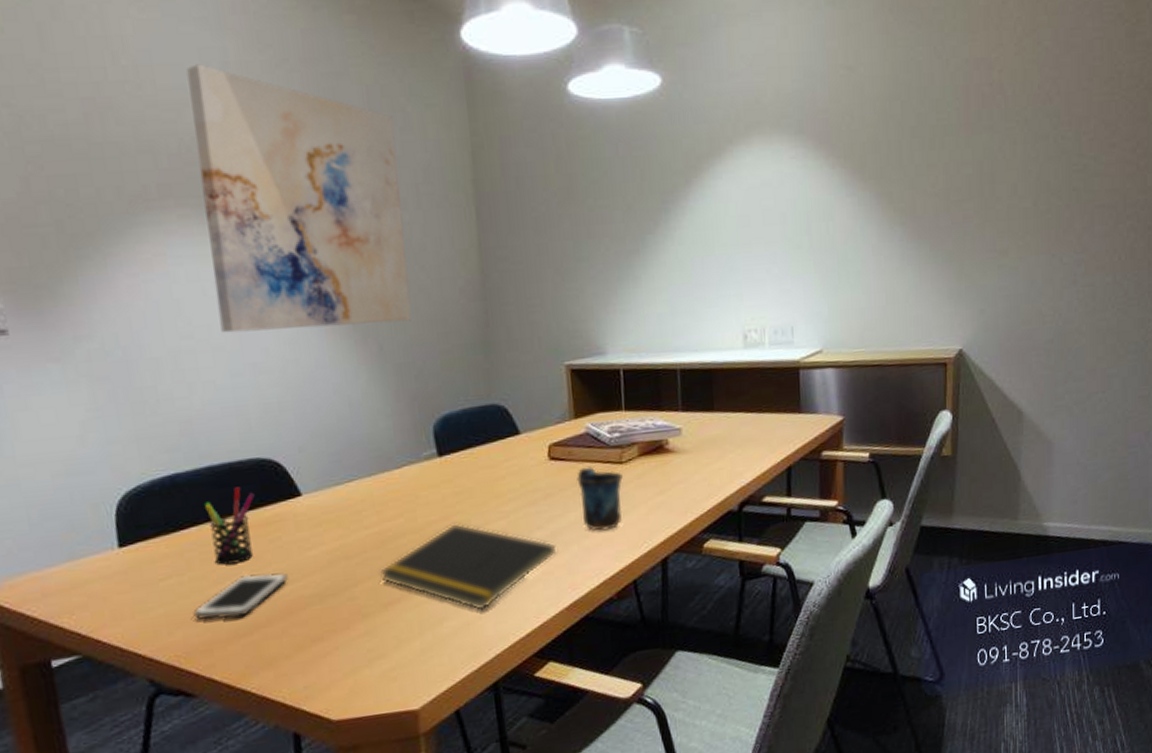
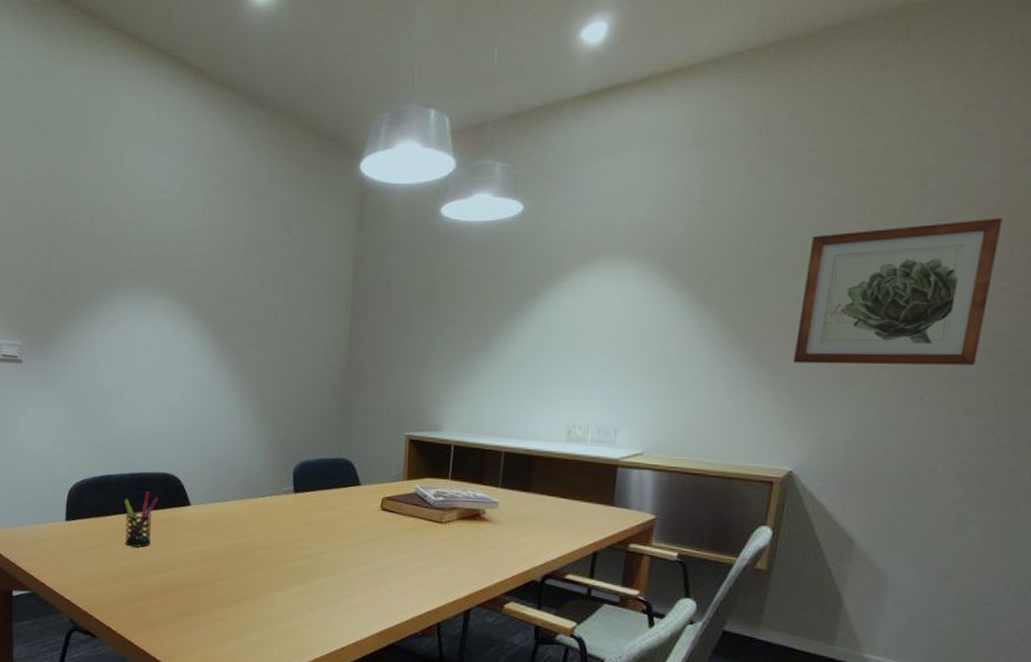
wall art: present [186,64,412,333] -> none [155,184,299,385]
cell phone: present [193,572,290,620] -> none [105,556,173,587]
notepad: present [380,523,557,611] -> none [237,547,377,620]
mug: present [577,466,624,531] -> none [402,521,442,577]
wall art: none [949,74,1107,236] -> present [792,217,1003,366]

